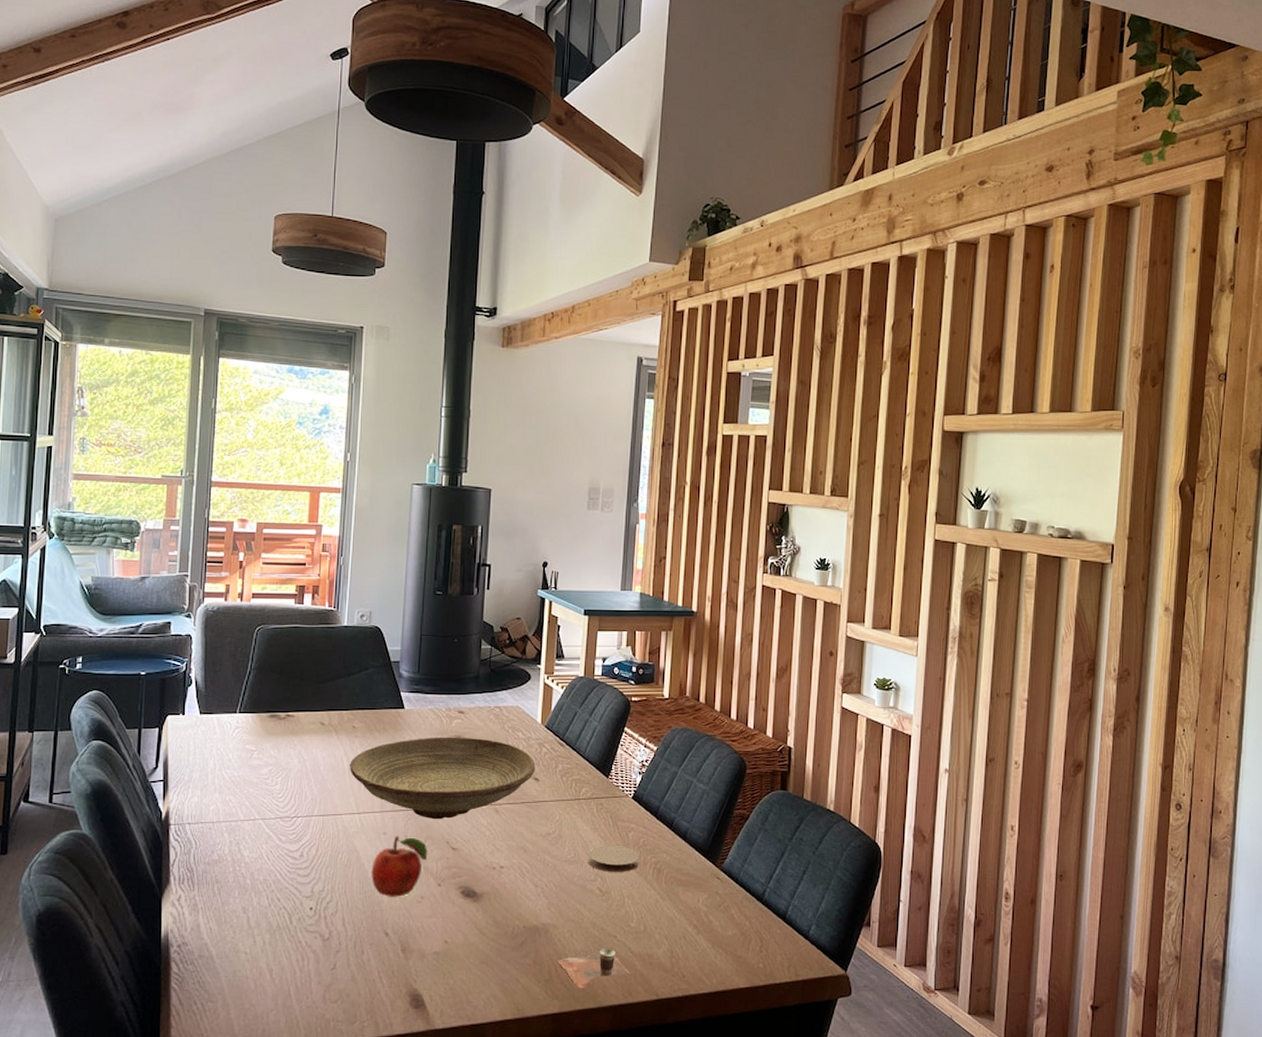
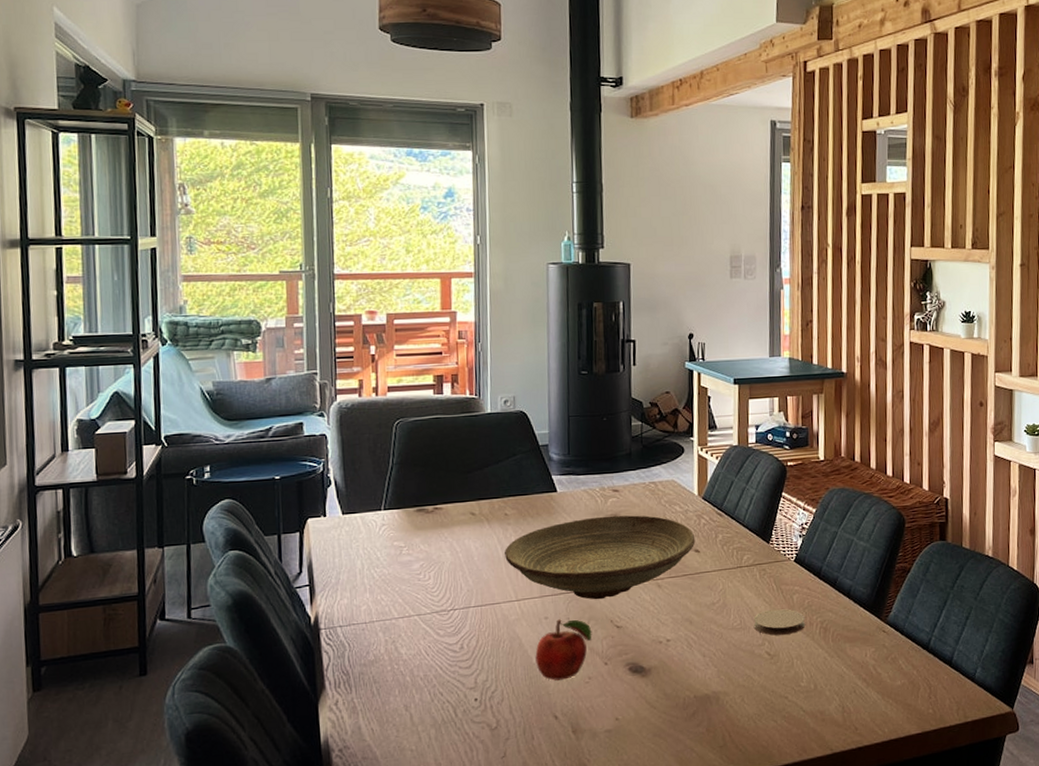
cup: present [557,949,631,989] -> none [731,709,805,751]

